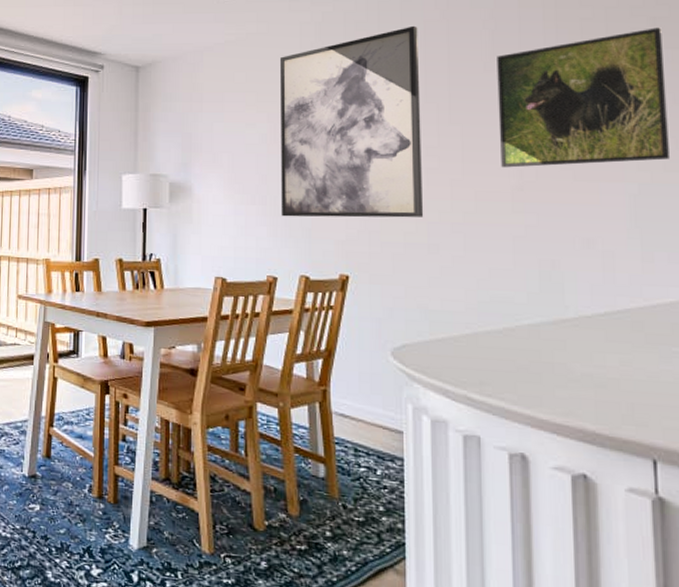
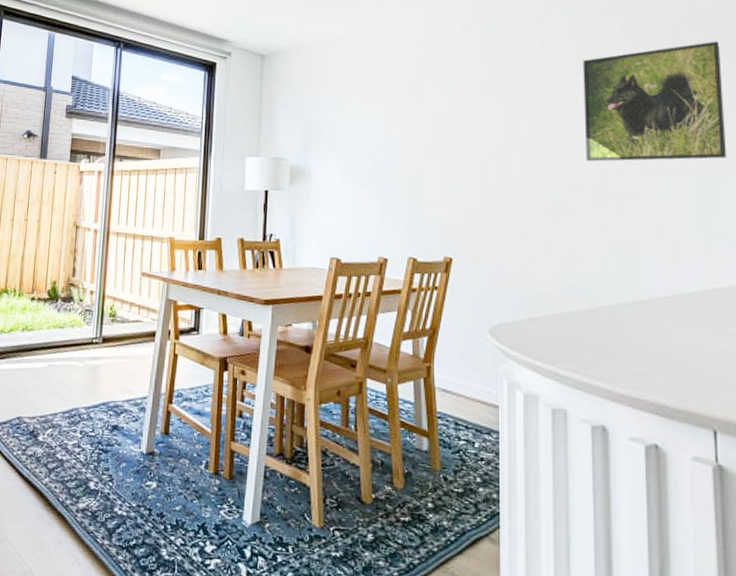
wall art: present [279,25,424,218] -> none [392,29,519,206]

